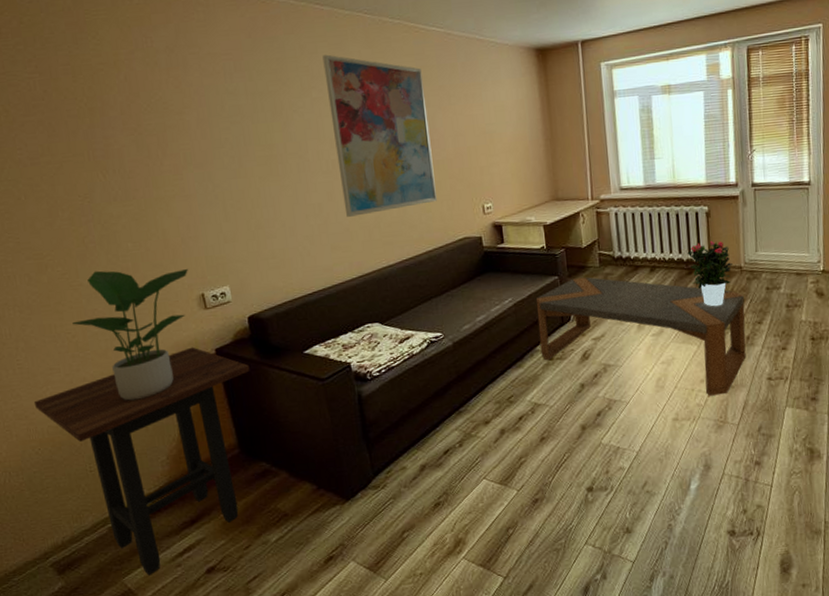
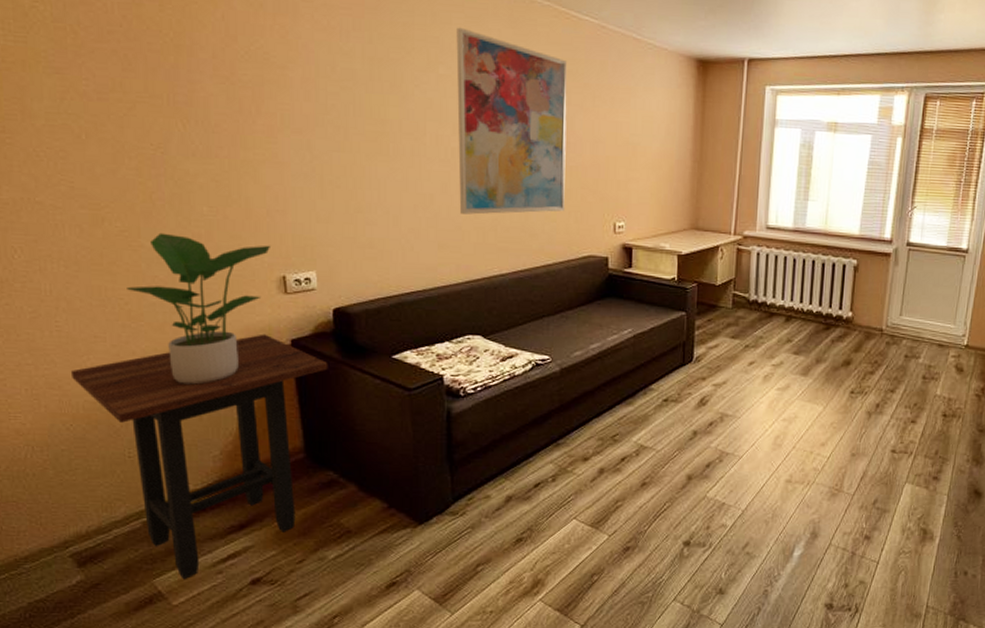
coffee table: present [535,277,746,396] -> none [655,317,880,462]
potted flower: present [687,240,733,307] -> none [828,297,874,368]

